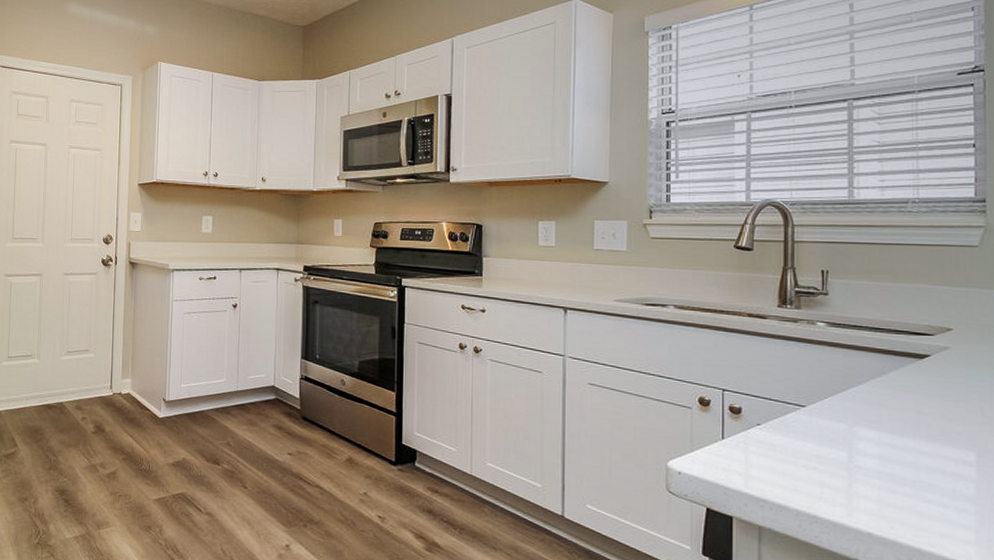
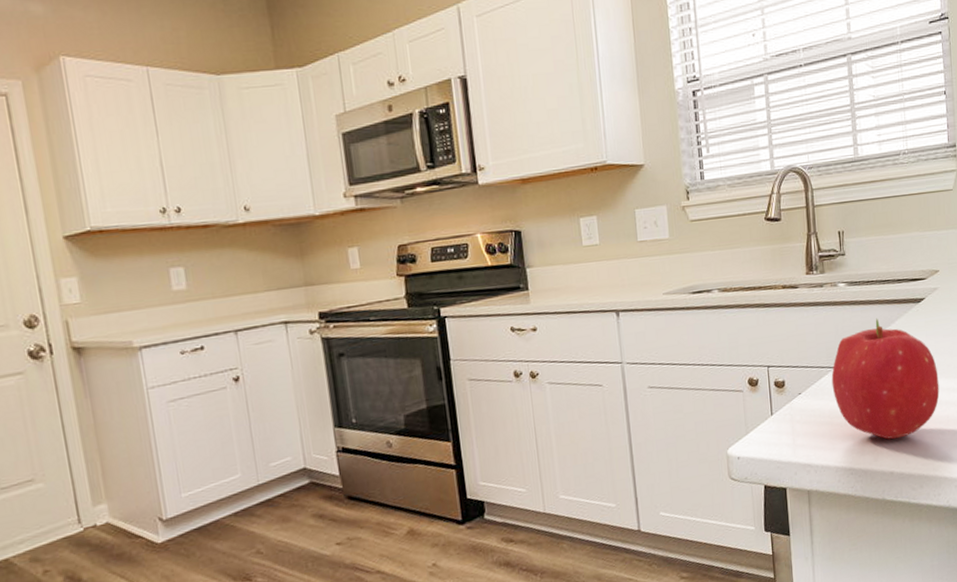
fruit: none [799,365,944,499] -> present [831,318,940,439]

